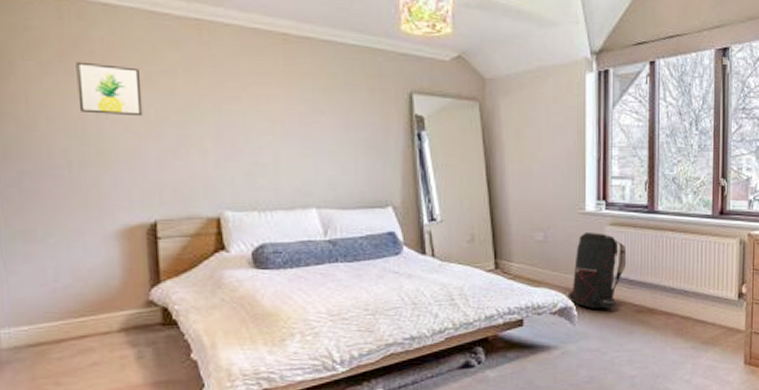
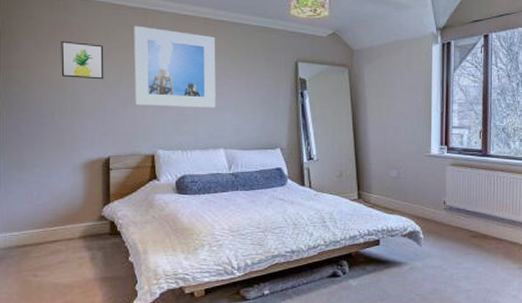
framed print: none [183,41,303,154] -> present [134,25,216,108]
backpack: present [567,231,627,309] -> none [415,170,464,234]

